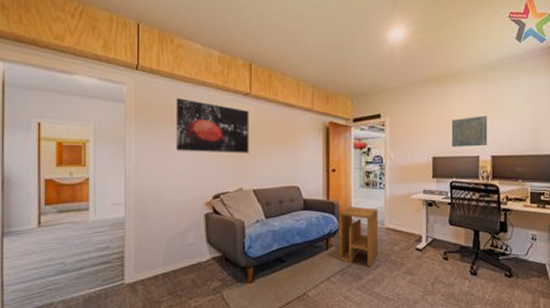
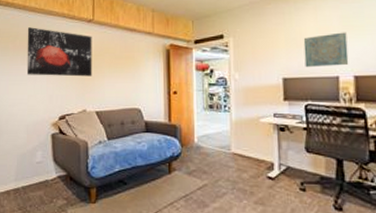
side table: present [339,207,379,268] -> none [181,130,225,195]

